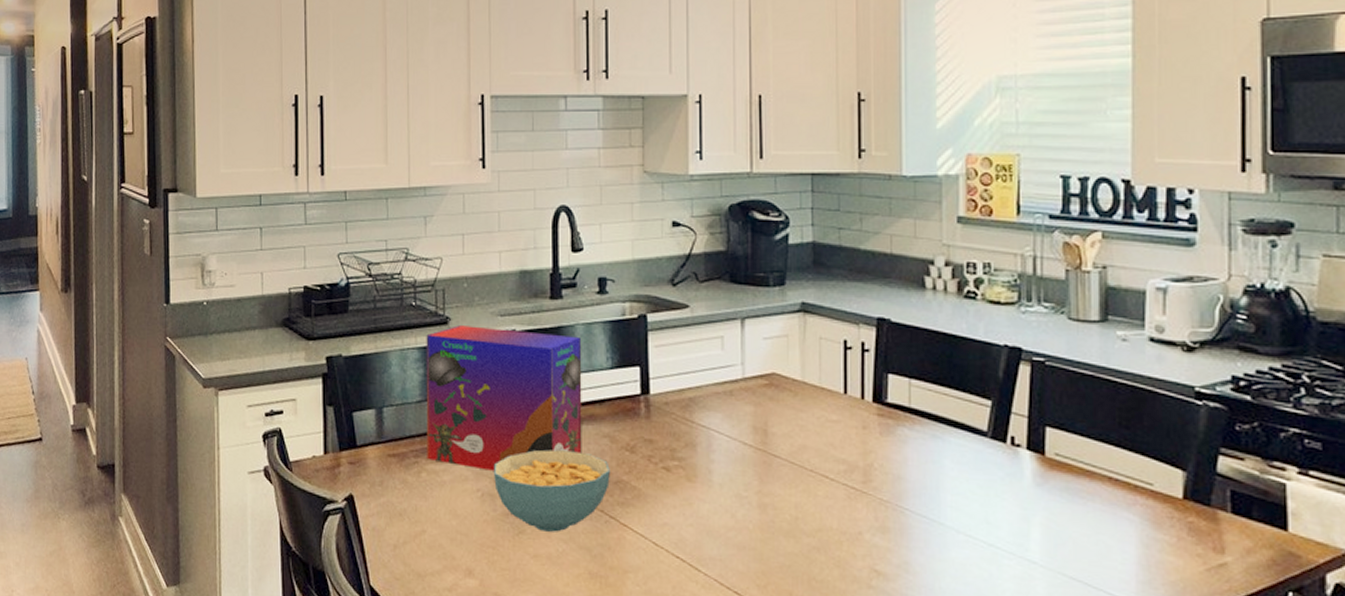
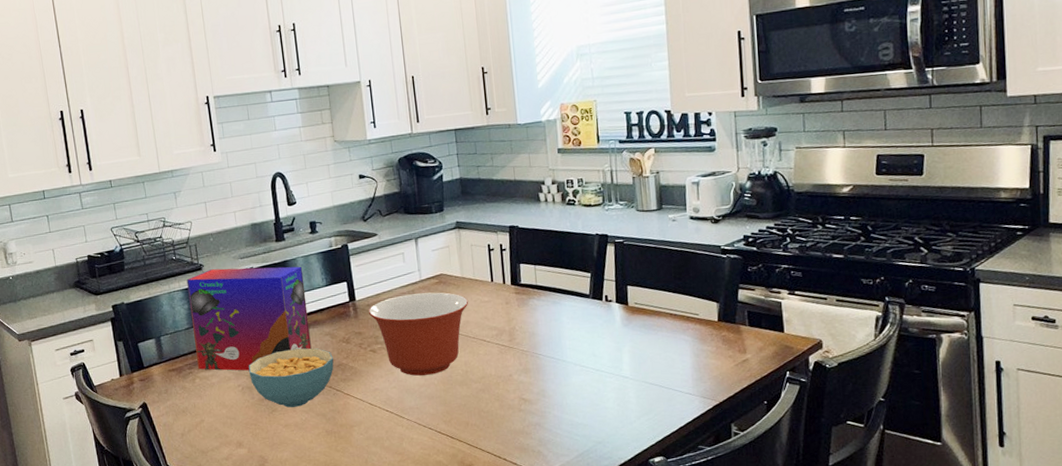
mixing bowl: none [665,395,809,515] -> present [368,292,469,376]

